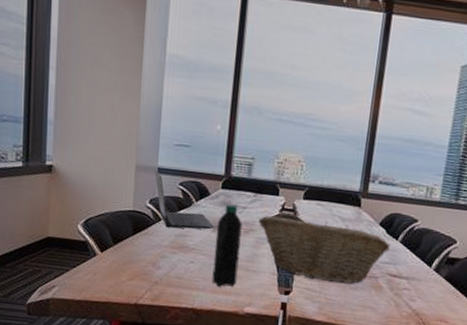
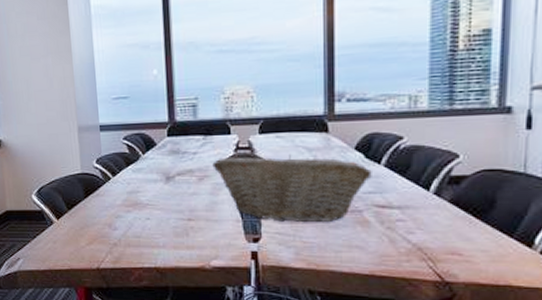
laptop: present [155,170,215,229] -> none [97,128,167,186]
water bottle: present [212,204,242,287] -> none [168,151,198,241]

